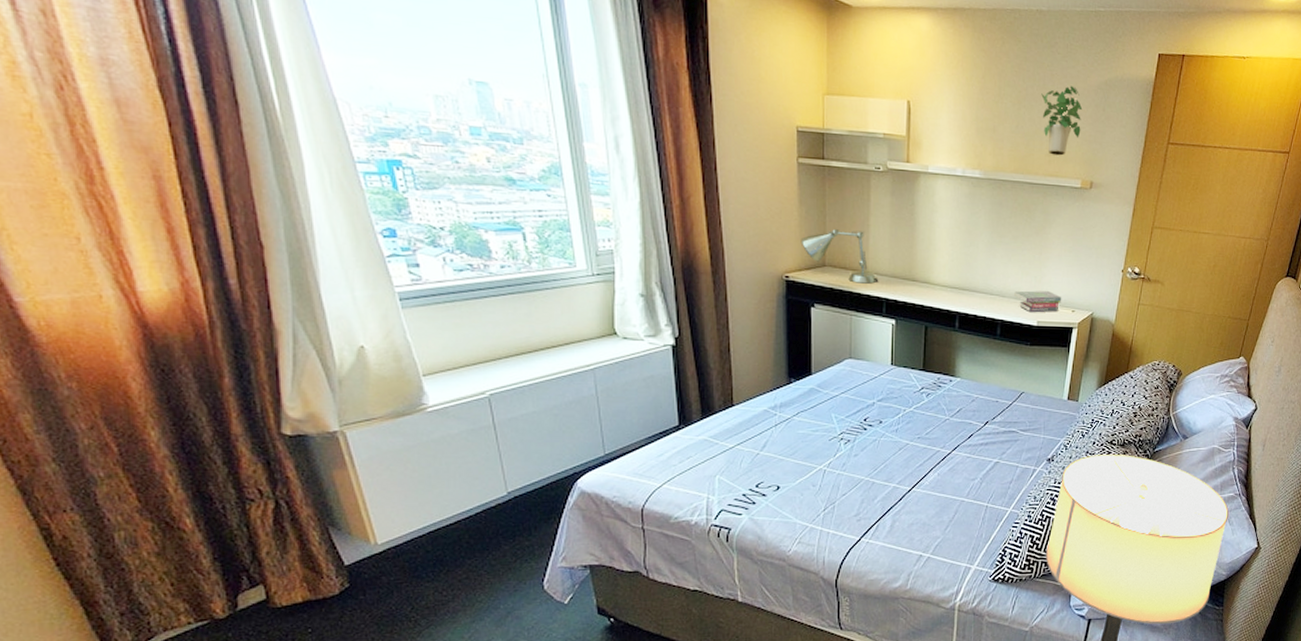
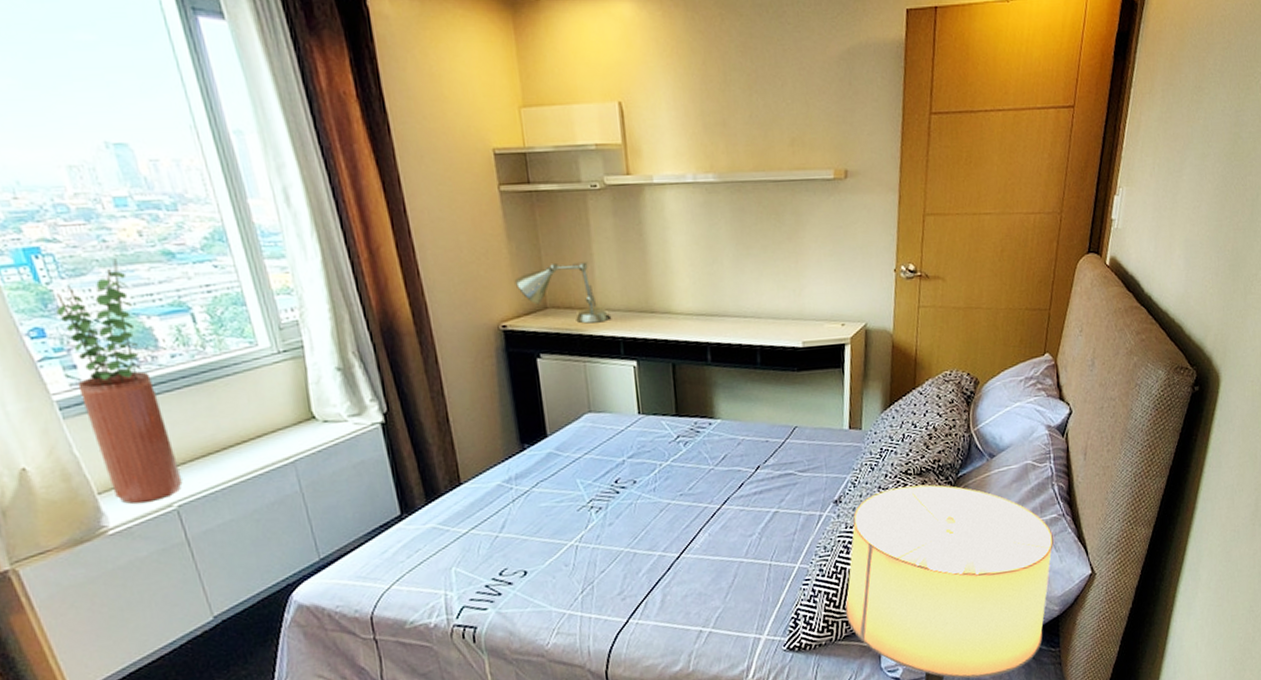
vase: none [408,178,496,388] -> present [55,258,183,504]
books: present [1014,291,1062,313] -> none [771,305,828,333]
potted plant: present [1041,86,1083,156] -> none [774,60,826,145]

